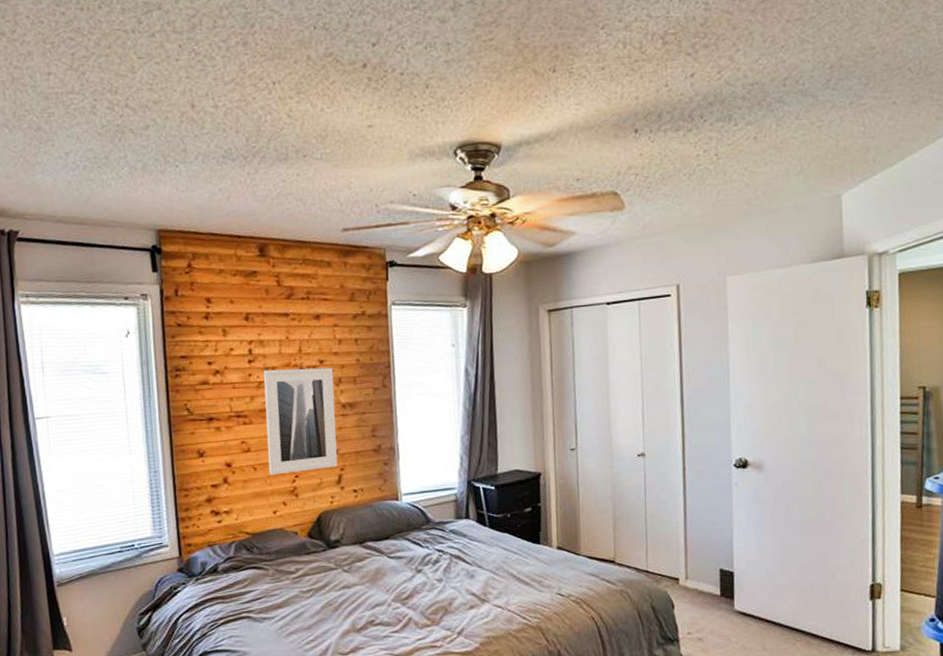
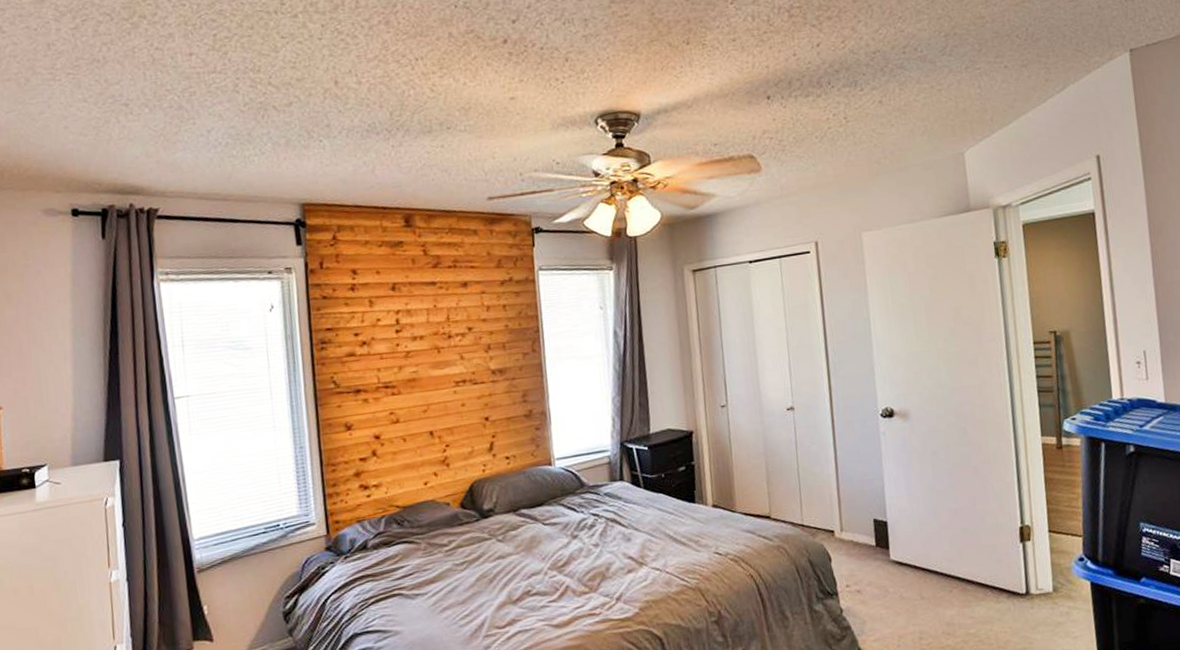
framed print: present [263,367,338,476] -> none [411,334,489,446]

